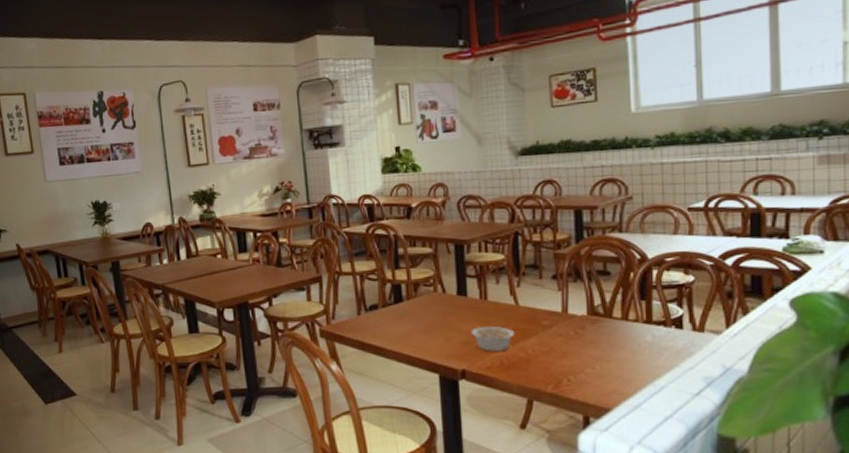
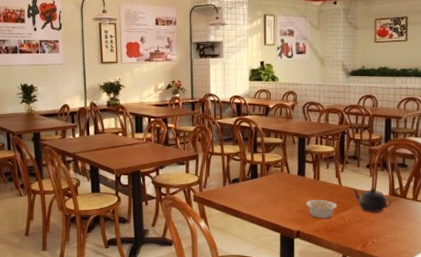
teapot: none [534,306,592,341] -> present [352,188,392,213]

